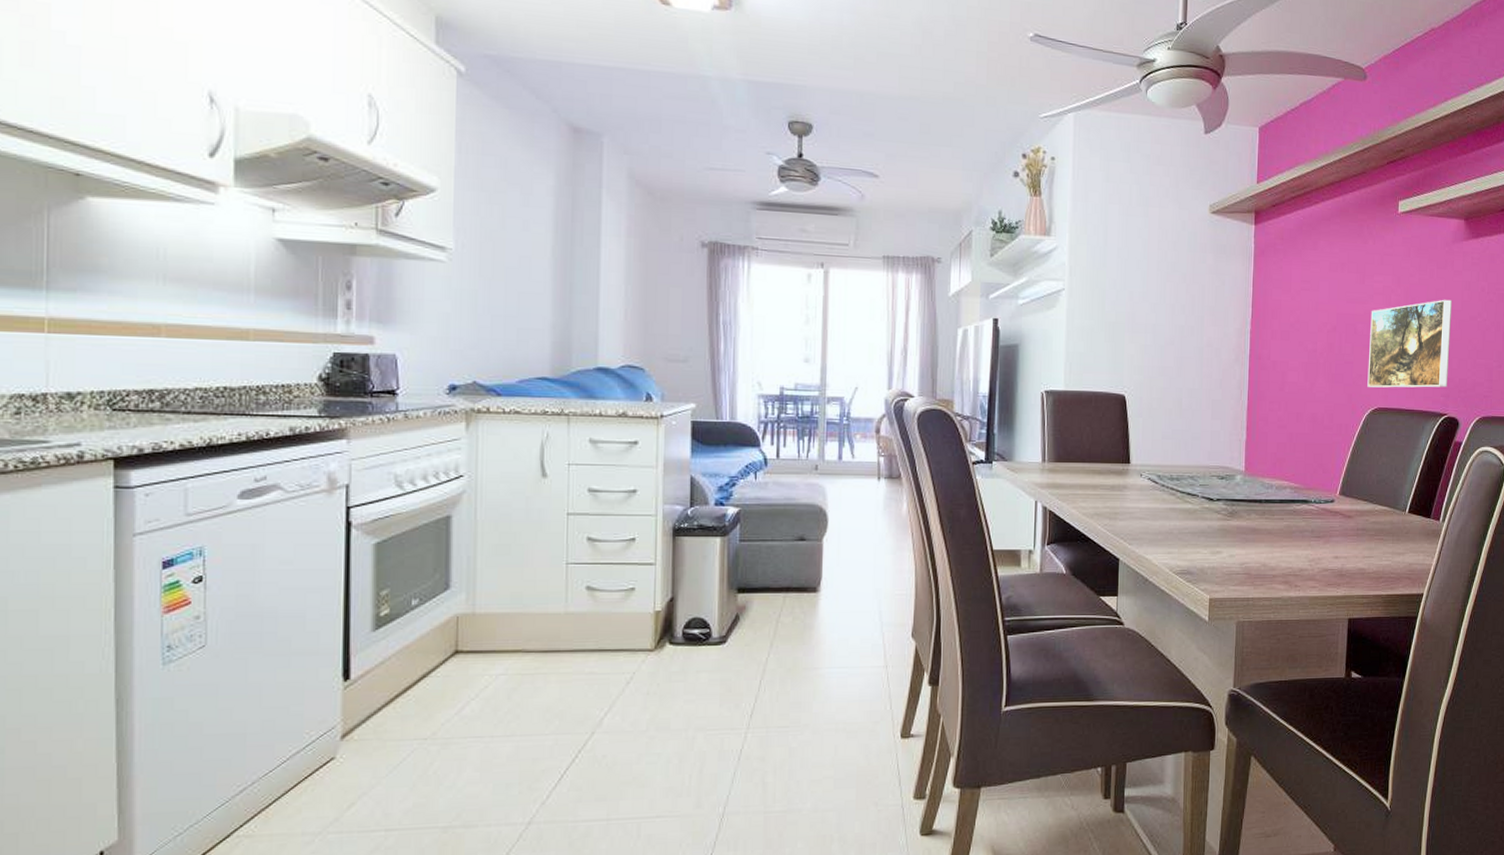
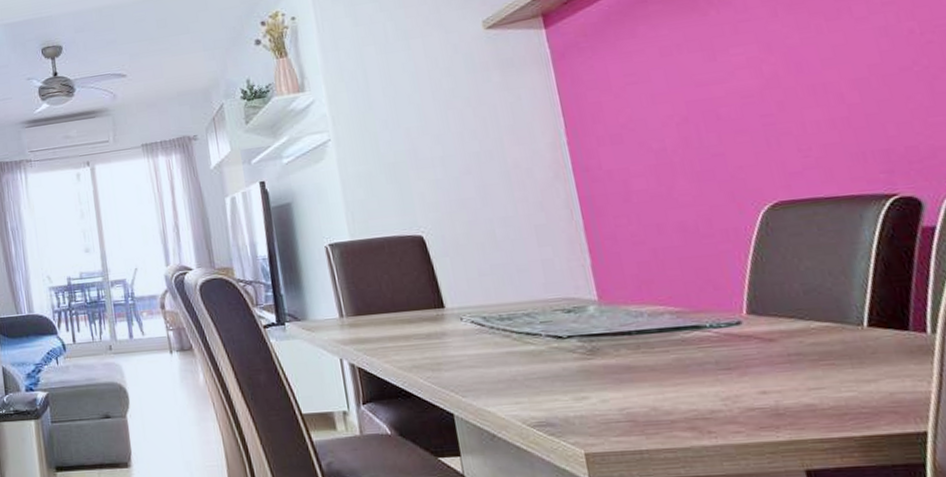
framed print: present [1367,299,1453,388] -> none [735,53,887,179]

